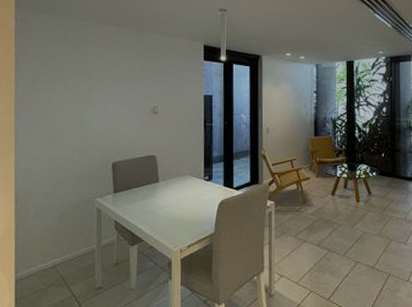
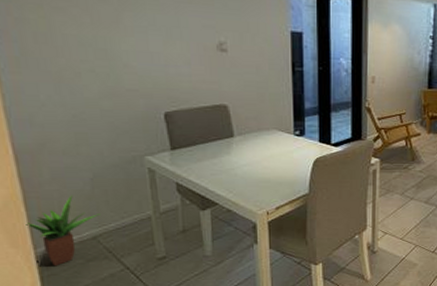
potted plant: none [13,229,61,290] -> present [26,195,101,266]

